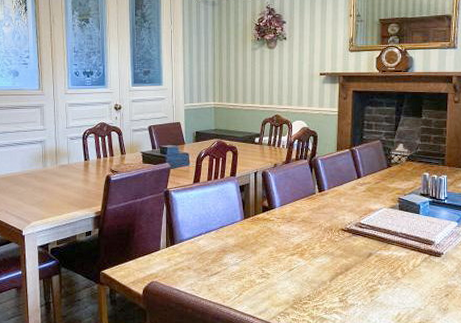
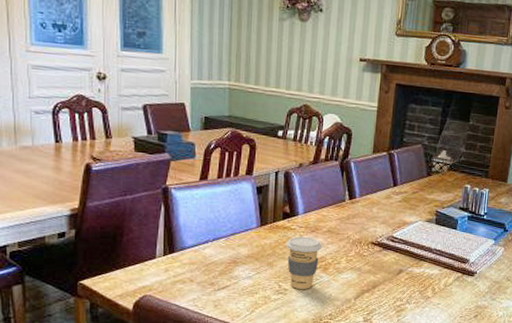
coffee cup: none [266,226,298,273] -> present [285,236,322,289]

